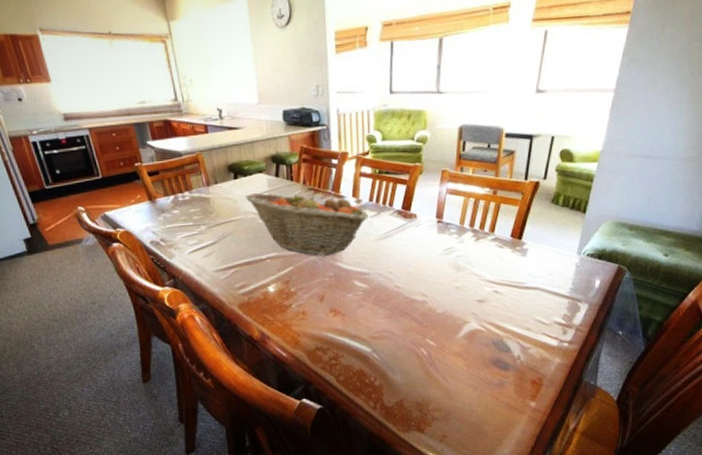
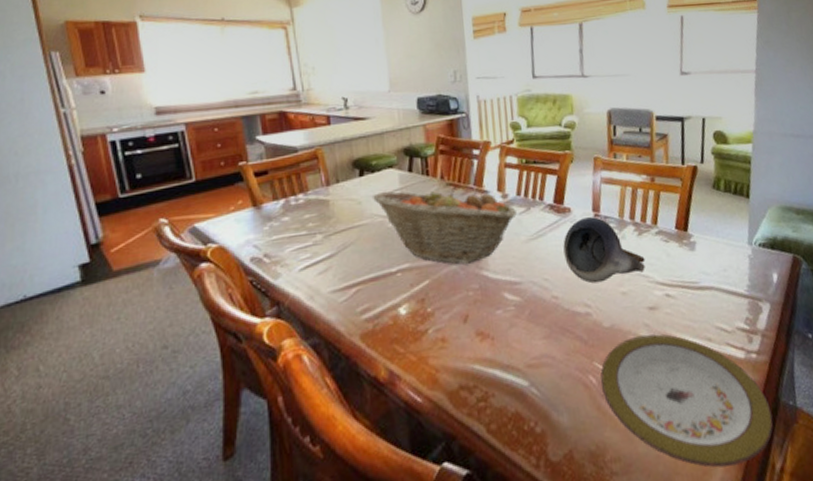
teapot: none [407,223,480,278] -> present [563,217,646,284]
plate: none [431,322,574,423] -> present [600,334,773,468]

